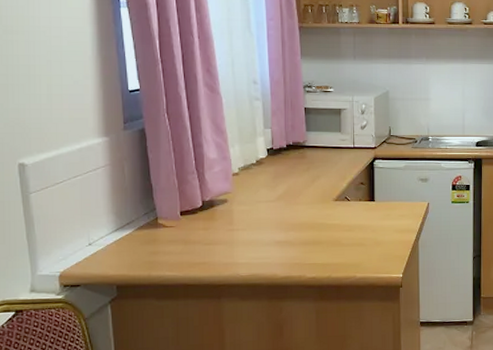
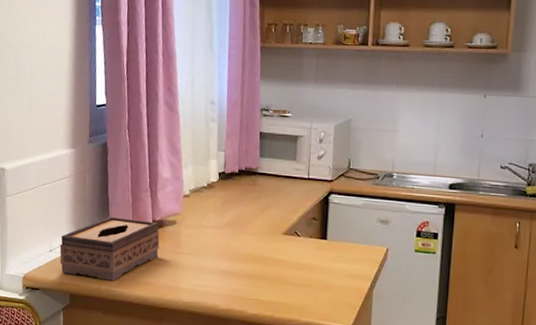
tissue box: none [100,202,211,267] -> present [59,216,160,281]

